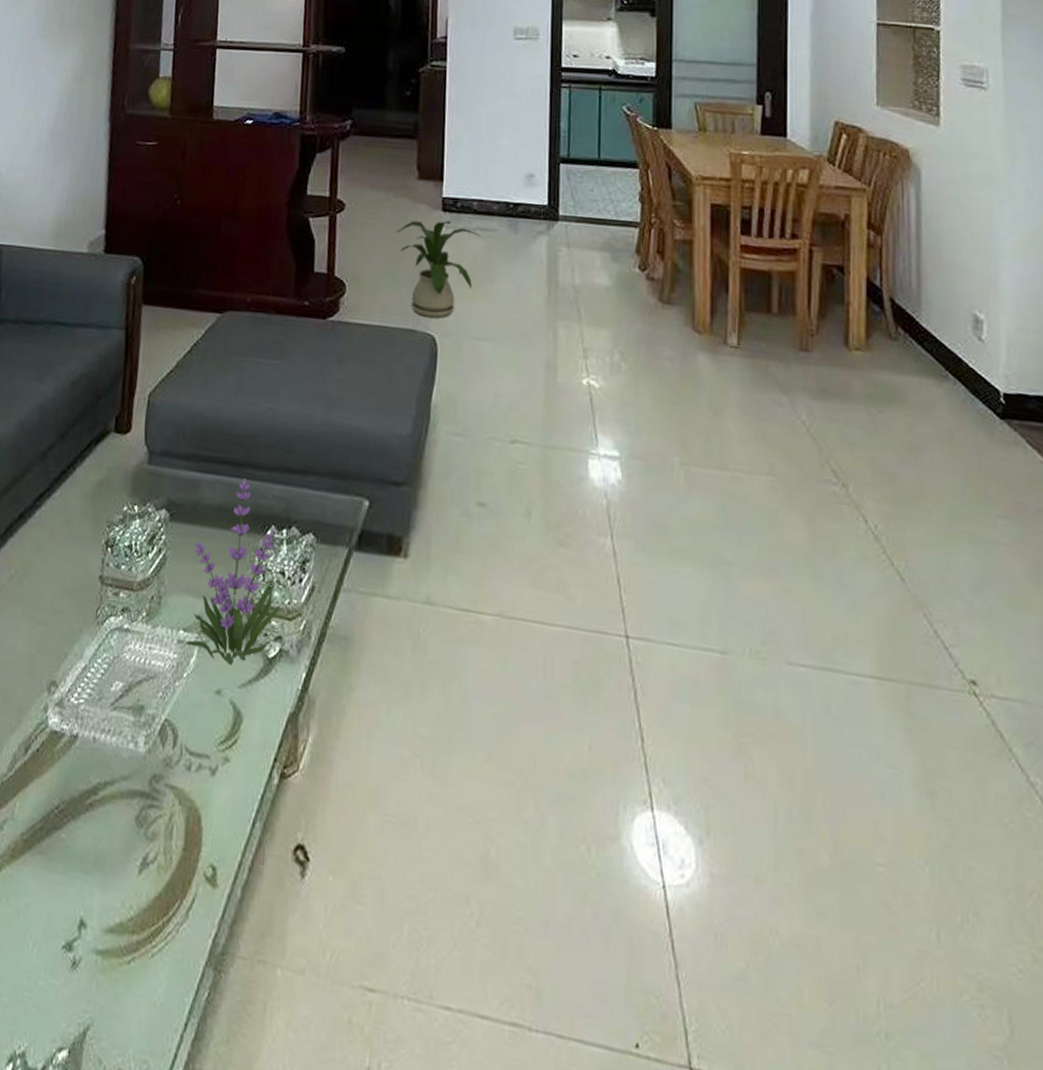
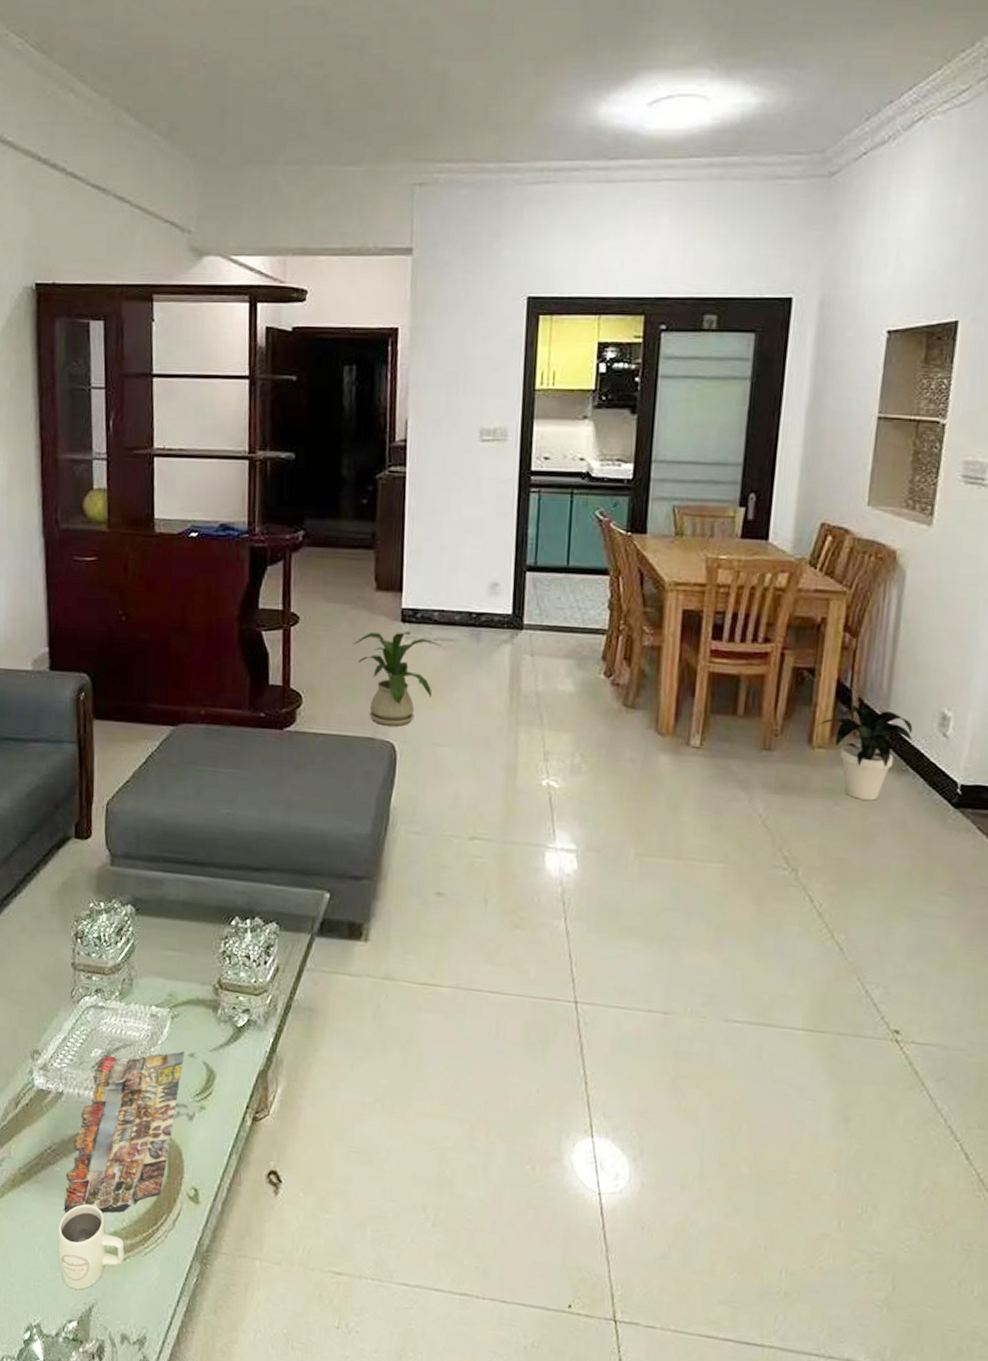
mug: none [54,883,130,1005] -> present [58,1203,125,1290]
magazine: none [65,685,211,897] -> present [63,1050,185,1213]
plant: present [185,478,281,666] -> none [158,876,248,1034]
potted plant: none [850,304,951,409] -> present [815,704,915,801]

